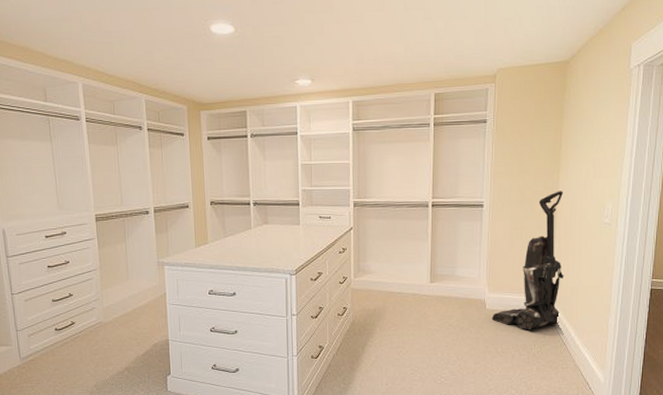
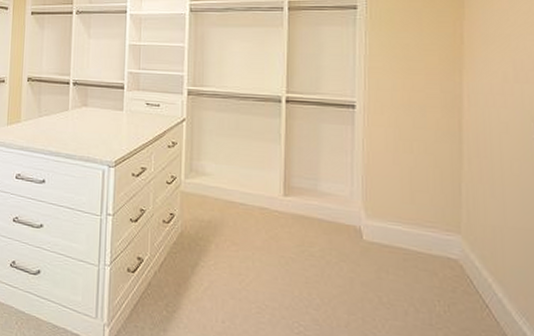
vacuum cleaner: present [492,191,564,331] -> none [372,96,479,279]

